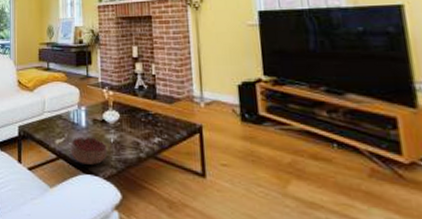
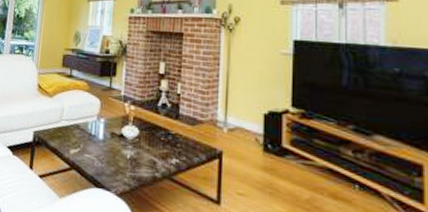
decorative bowl: present [70,136,108,165] -> none [84,149,123,180]

